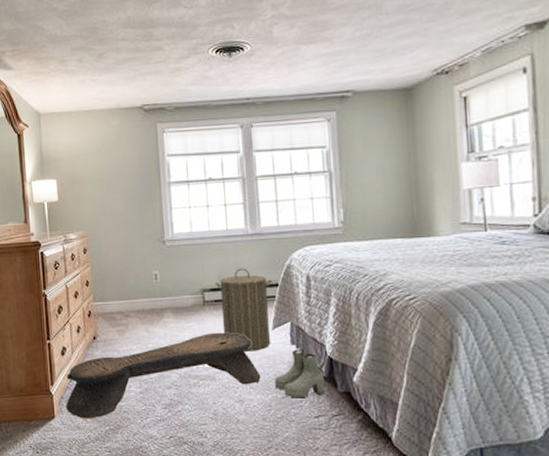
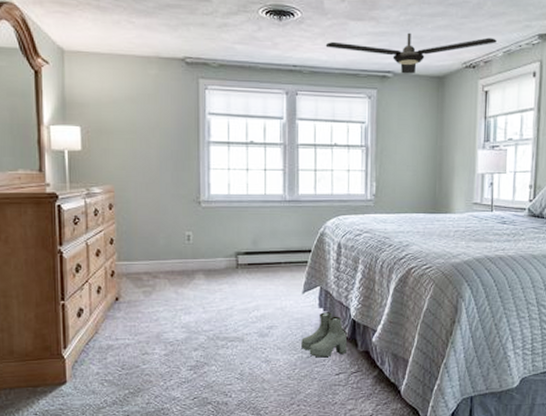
bench: present [66,332,261,419] -> none [80,295,288,383]
laundry hamper: present [215,268,272,352] -> none [249,233,305,314]
ceiling fan: none [277,37,474,91] -> present [325,32,498,74]

